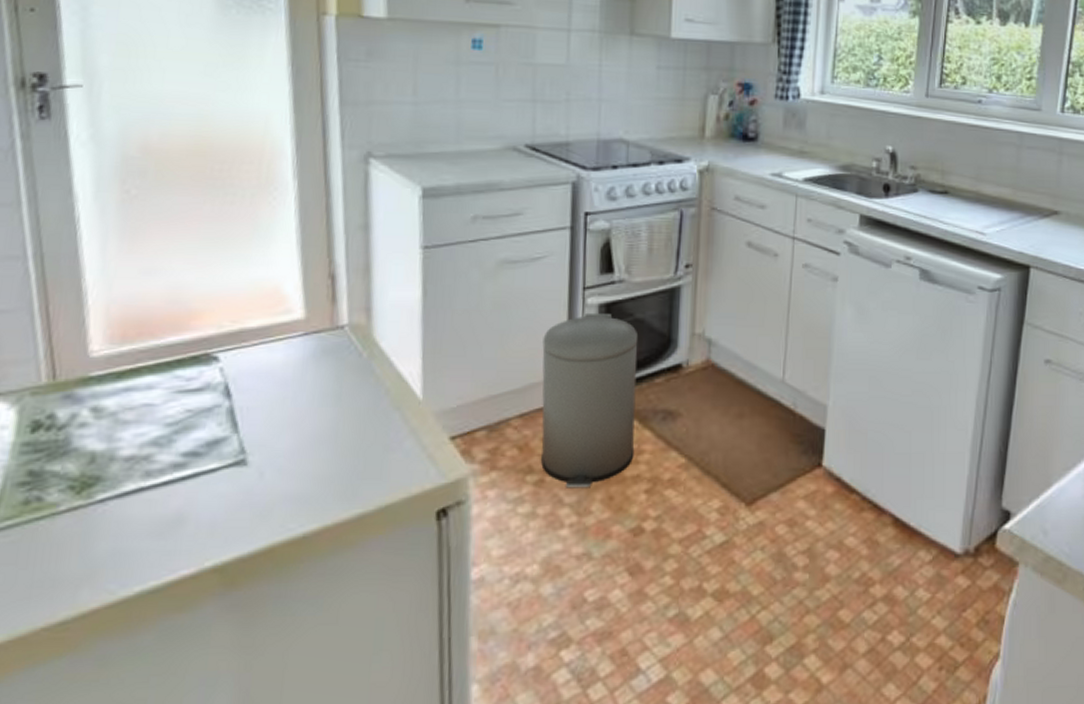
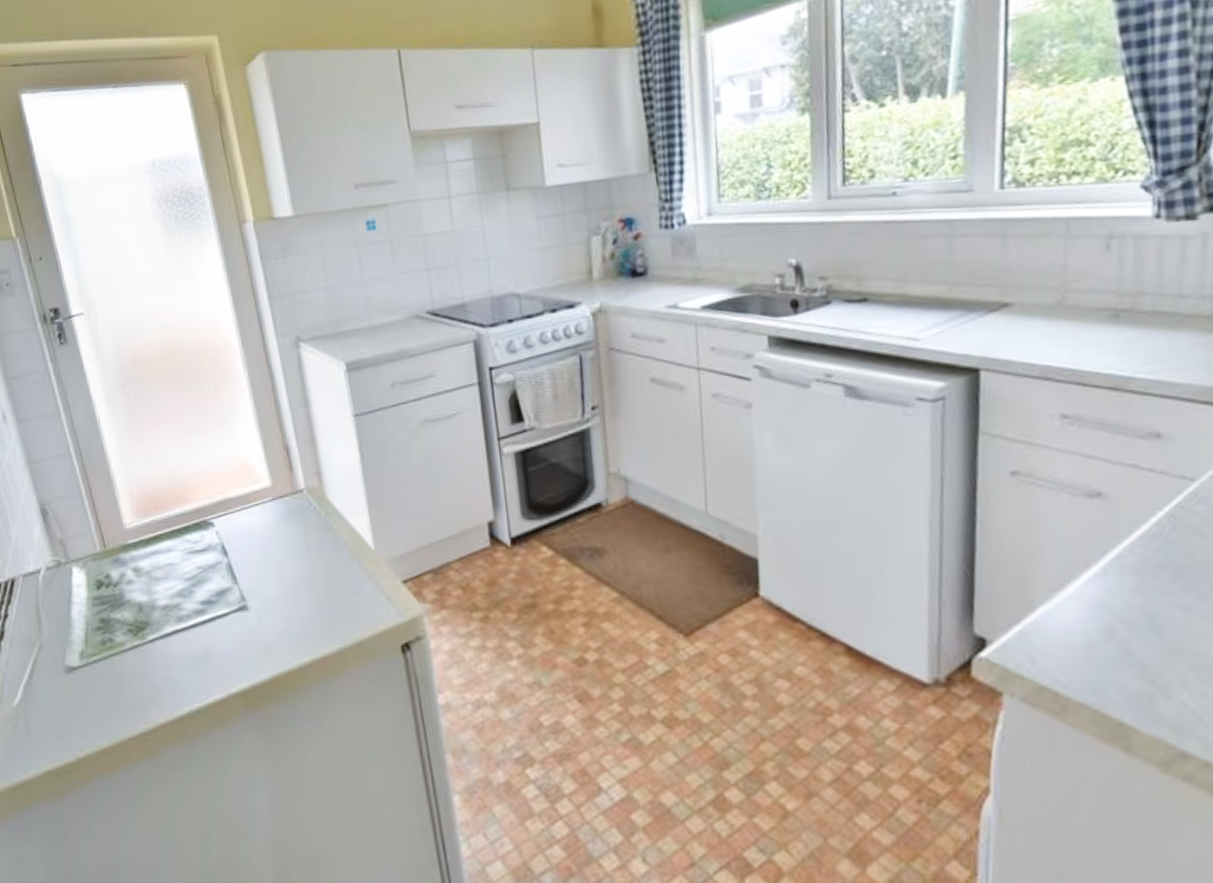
pedal bin: present [541,312,639,488] -> none [468,460,568,624]

